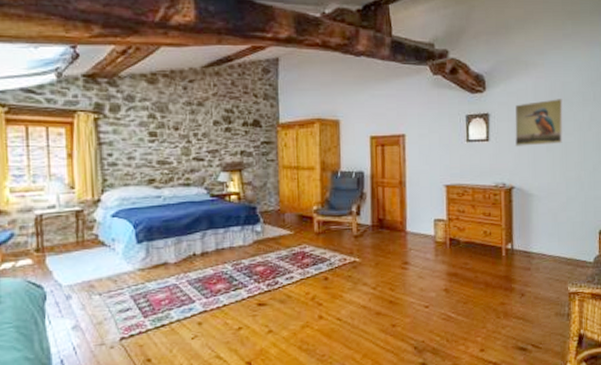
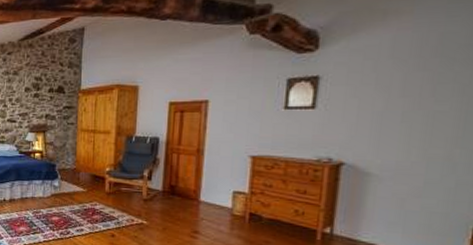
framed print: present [515,99,563,146] -> none [353,55,438,115]

